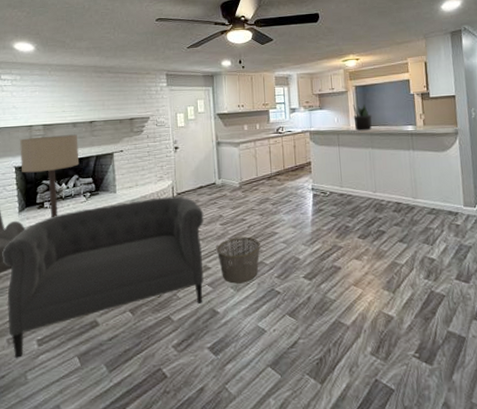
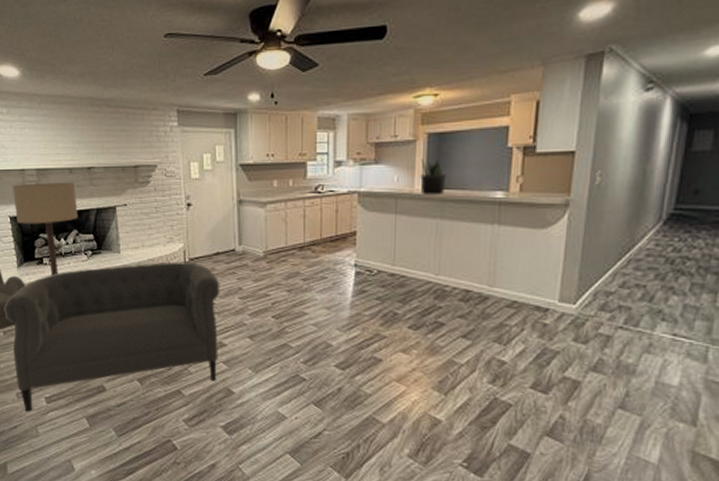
basket: present [216,236,261,284] -> none [233,314,287,365]

